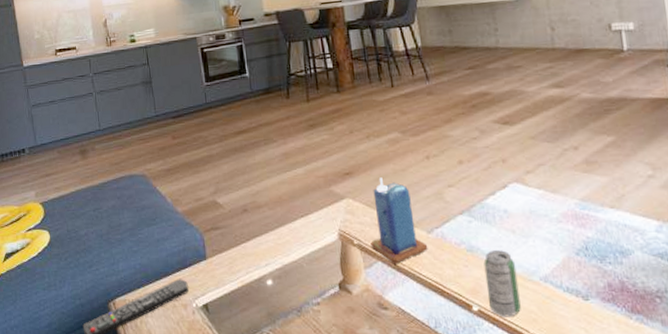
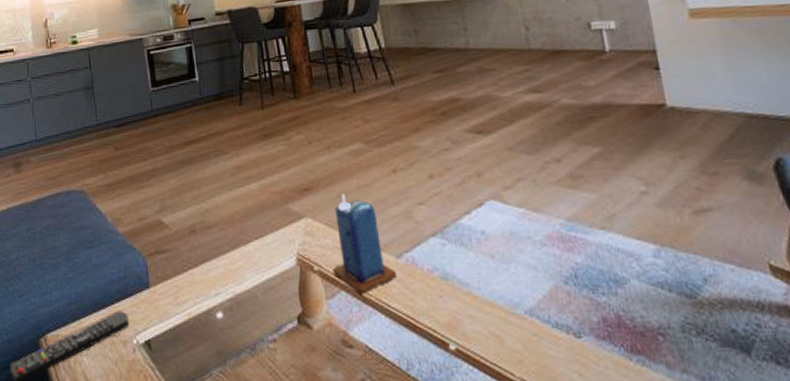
beverage can: present [483,250,521,318] -> none [460,278,505,358]

